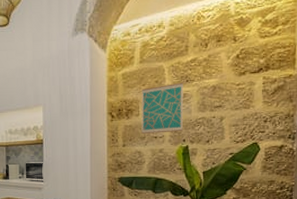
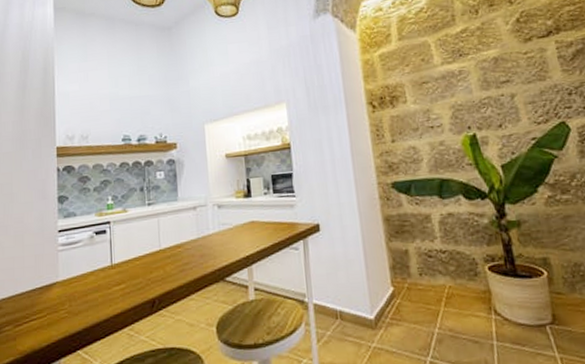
wall art: present [141,82,183,134] -> none [405,57,465,124]

